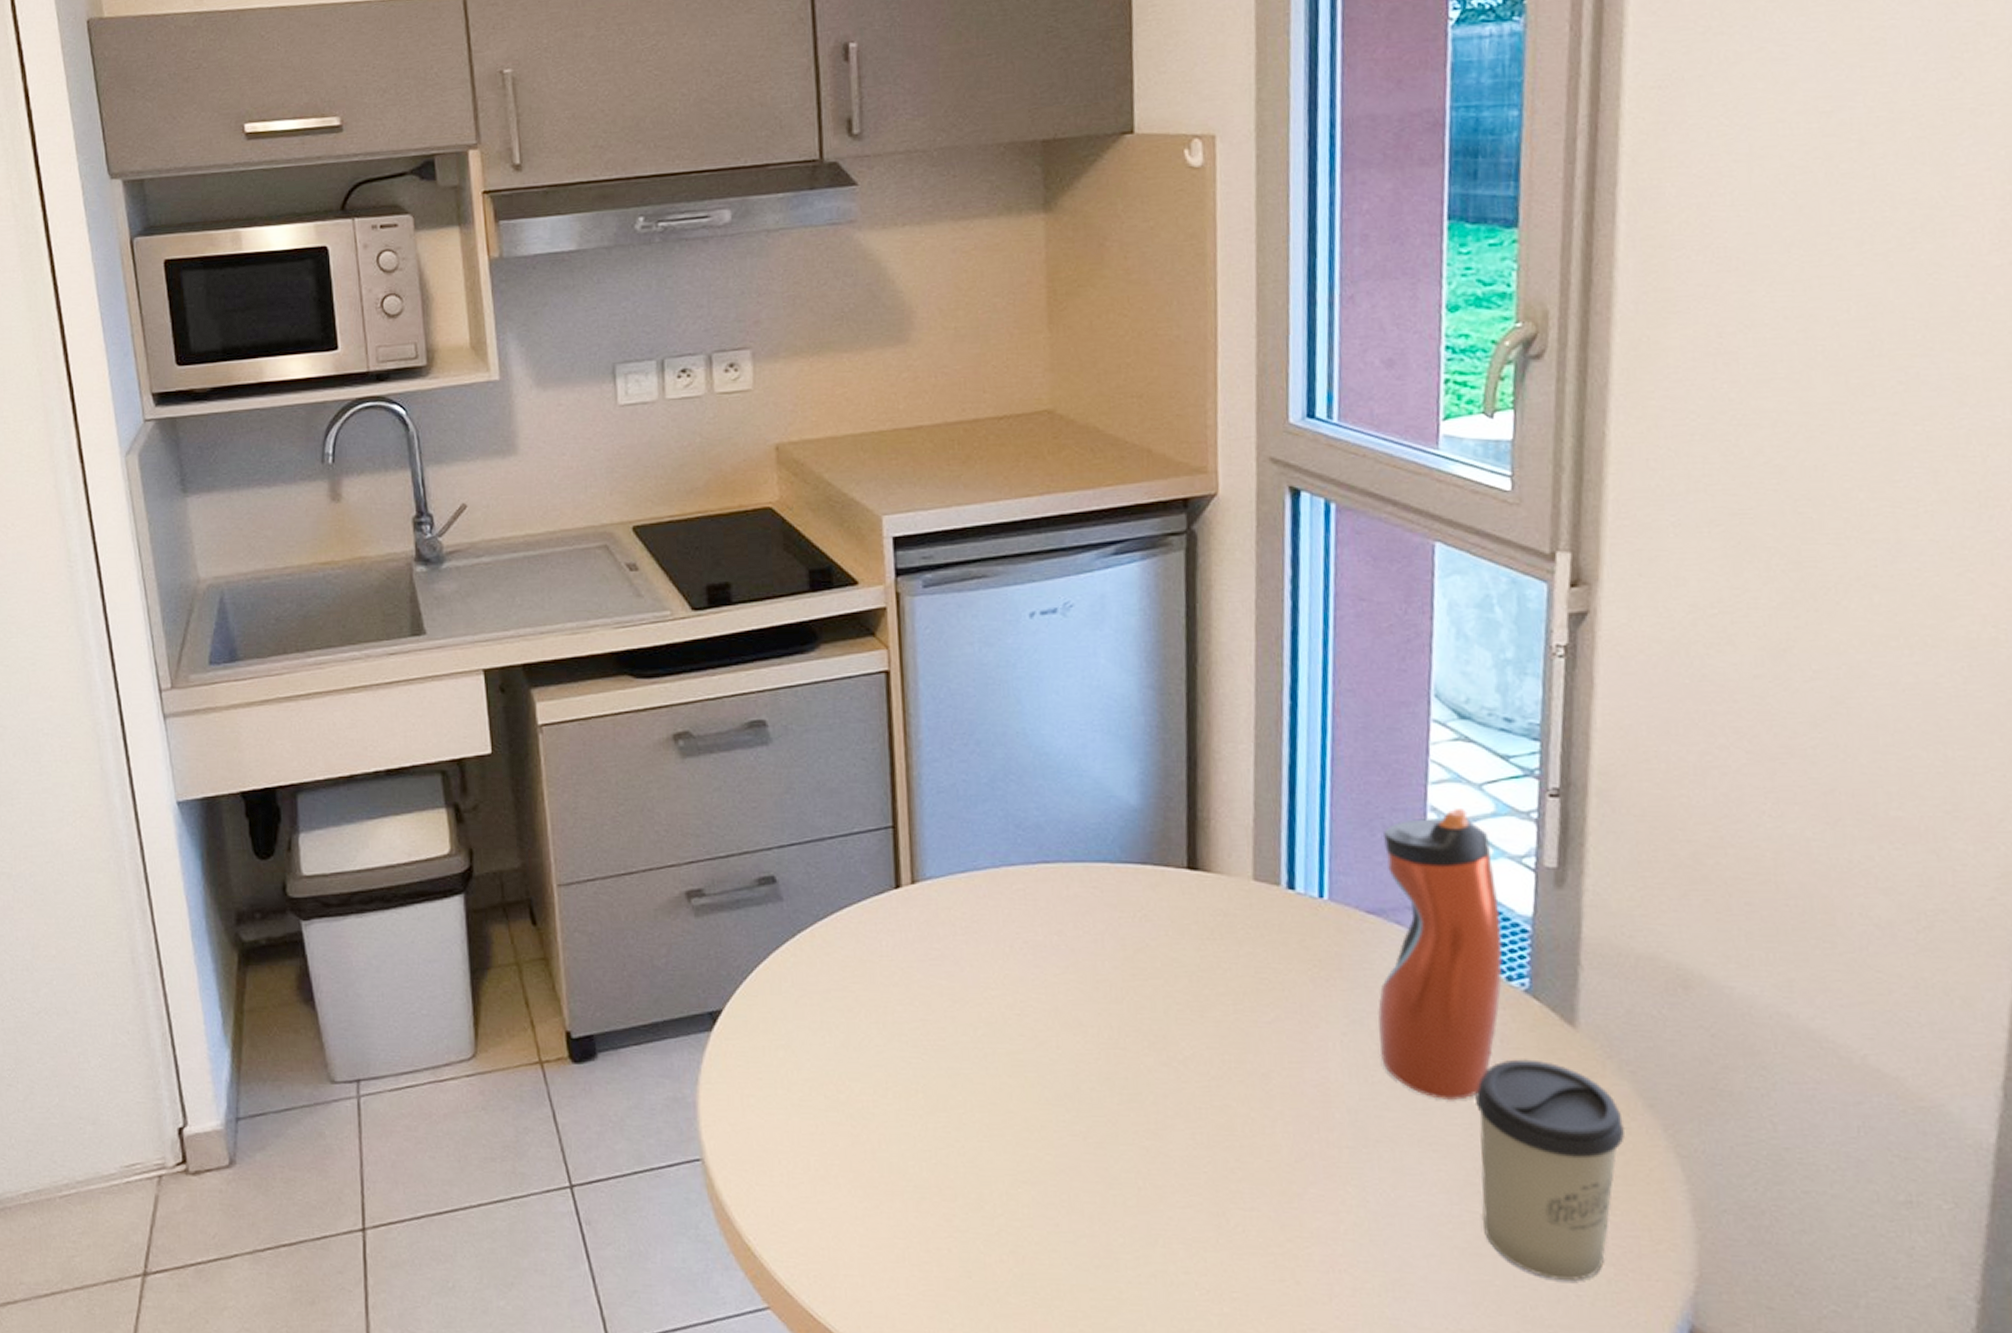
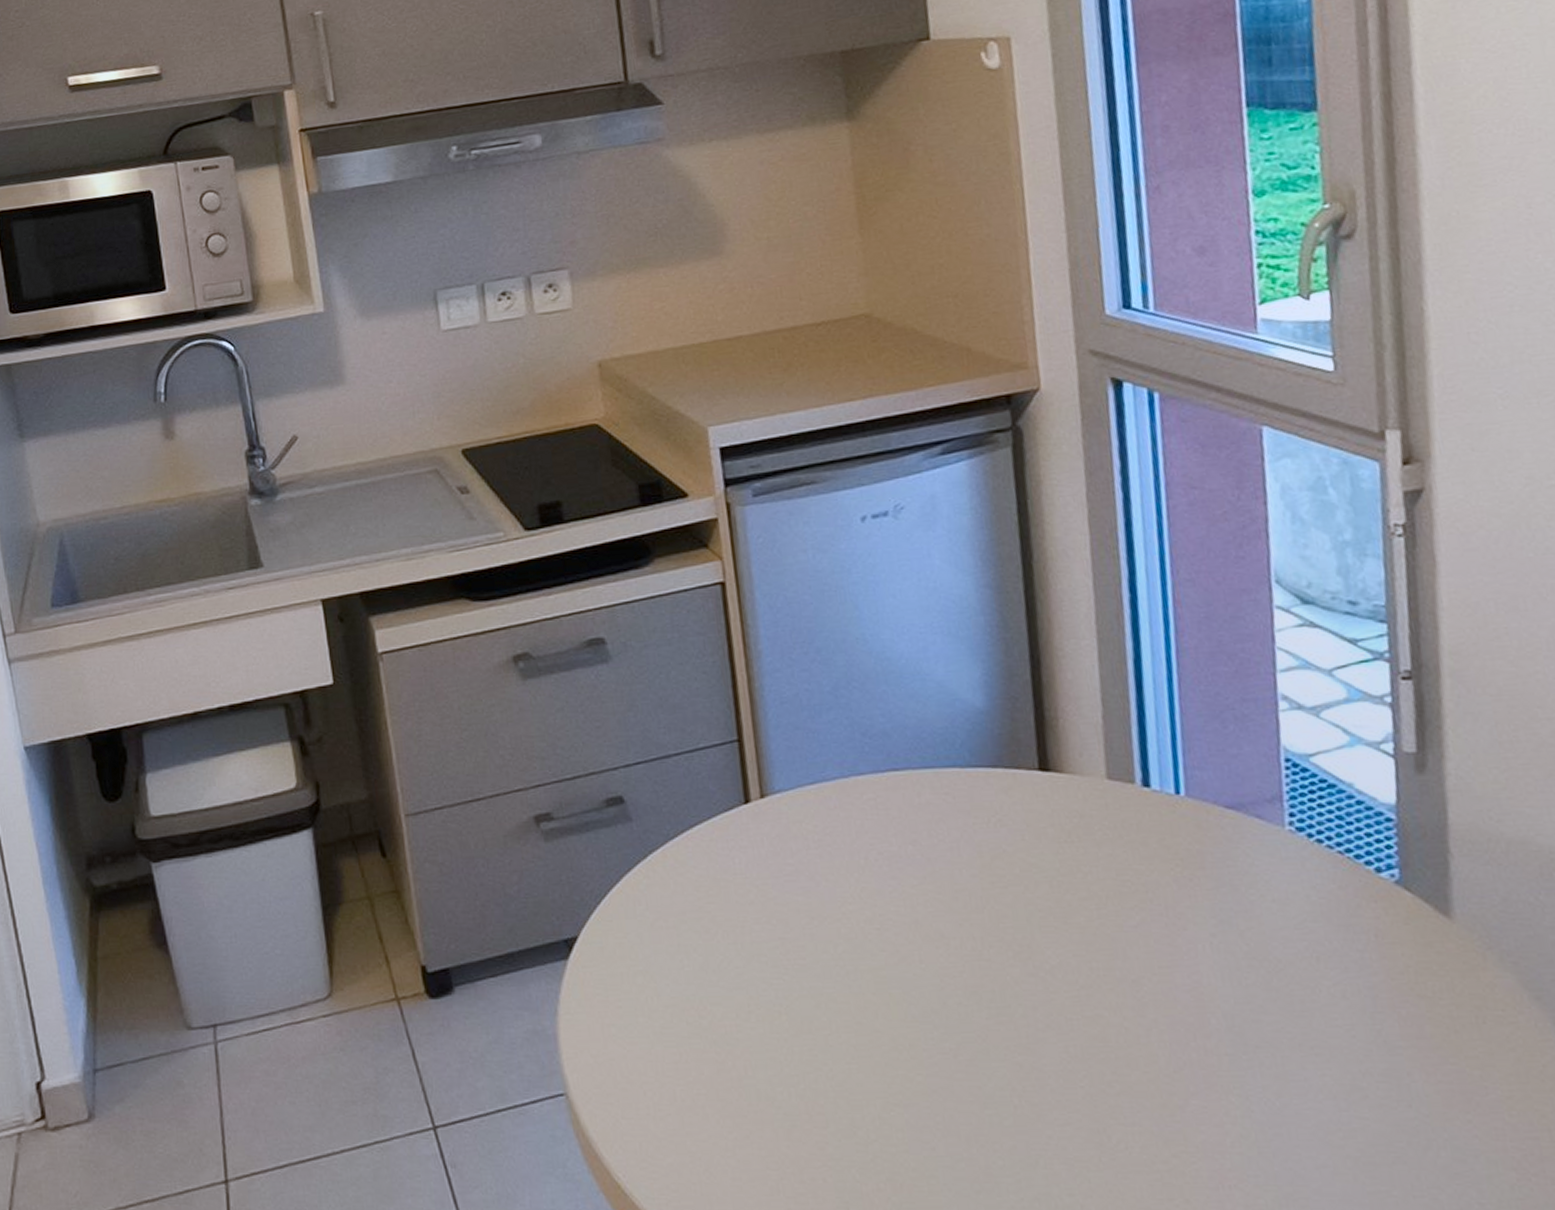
water bottle: present [1378,809,1503,1101] -> none [1235,696,1372,1002]
cup: present [1475,1059,1625,1280] -> none [1354,954,1513,1187]

